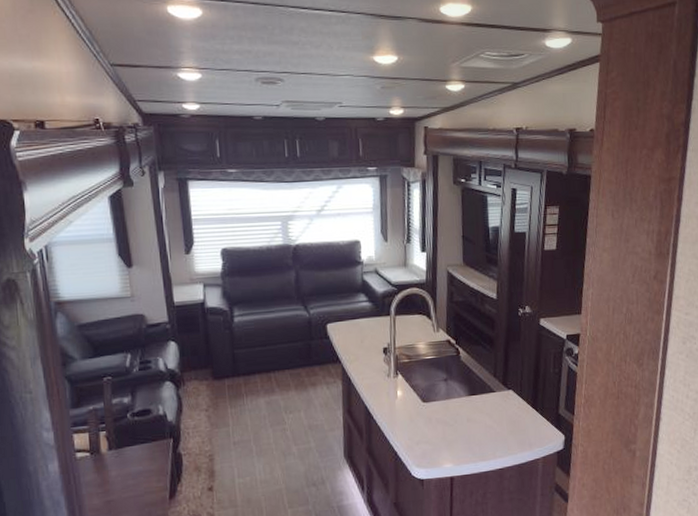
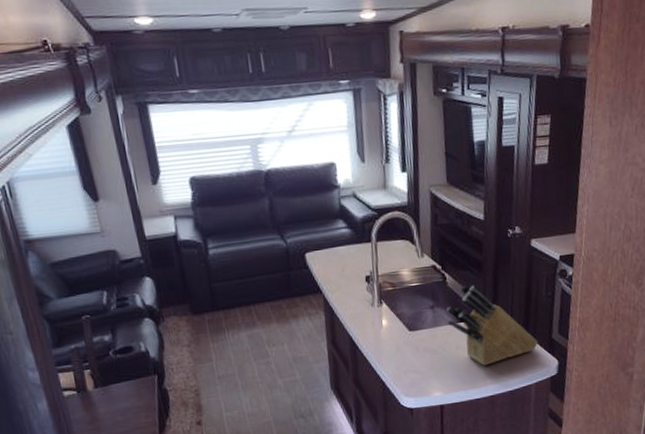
knife block: none [459,359,547,438] -> present [447,285,539,366]

